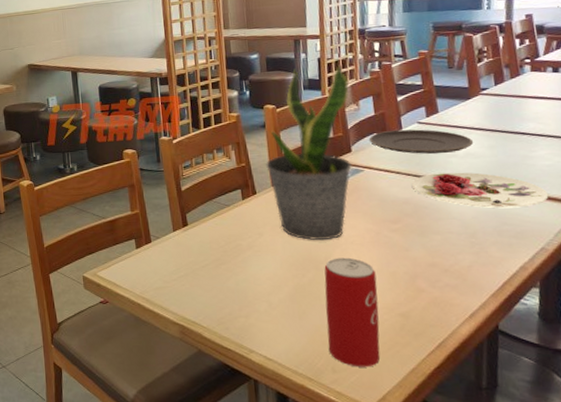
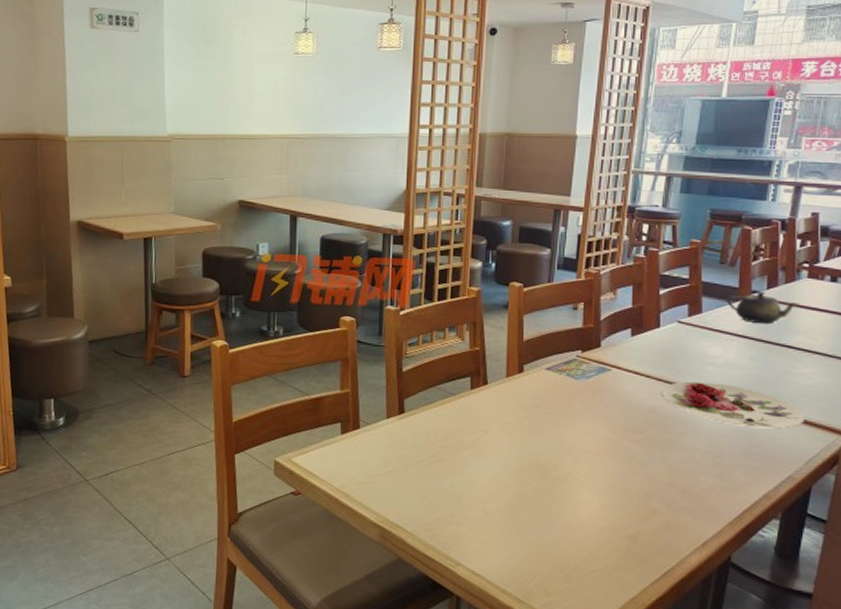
potted plant: present [266,64,352,240] -> none [503,243,608,445]
beverage can: present [324,257,381,367] -> none [544,466,608,592]
plate: present [368,129,474,154] -> none [621,327,735,360]
teapot: none [459,88,527,117] -> present [727,291,799,324]

